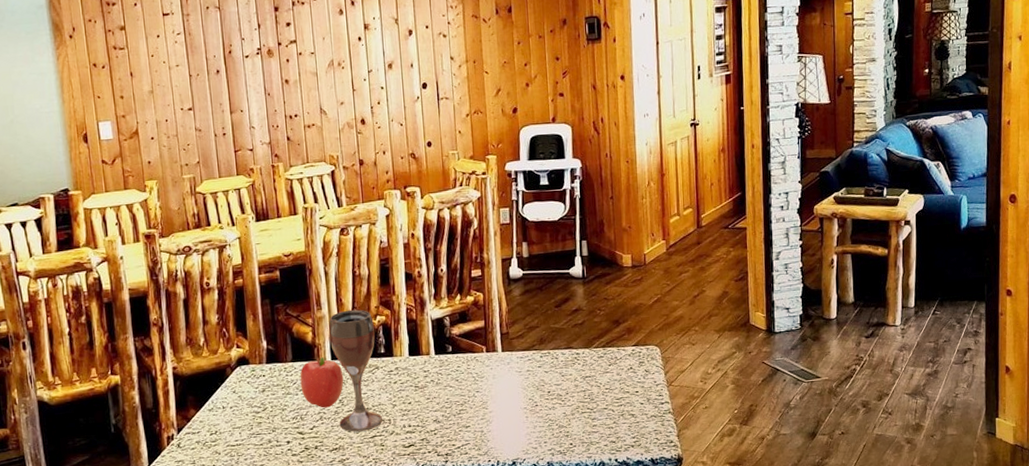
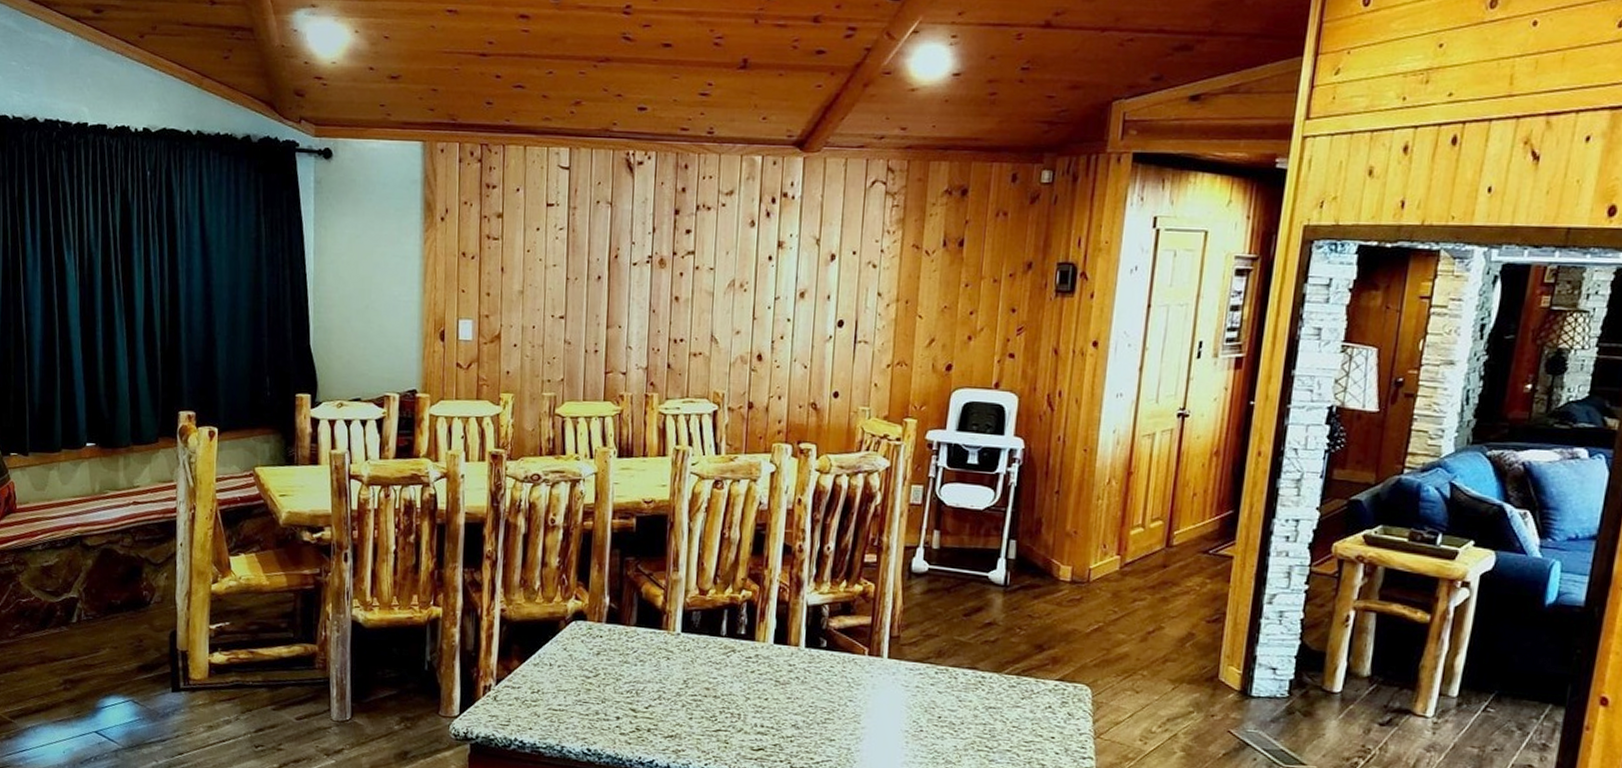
fruit: present [300,357,344,408] -> none [641,627,693,687]
cup: present [328,309,383,432] -> none [679,577,738,723]

